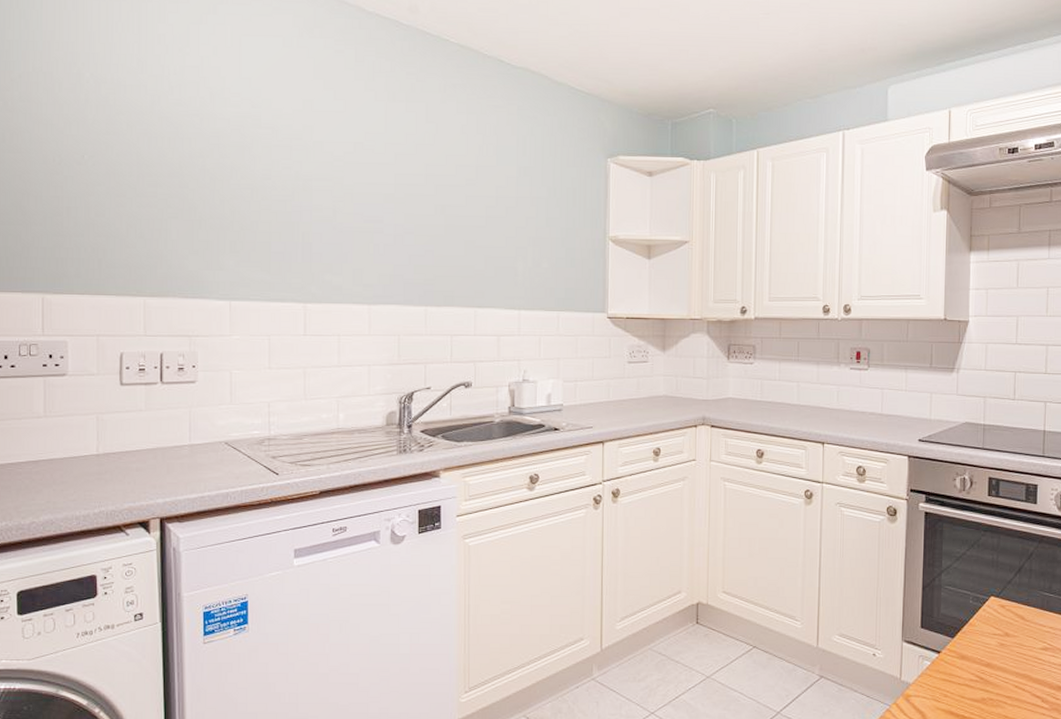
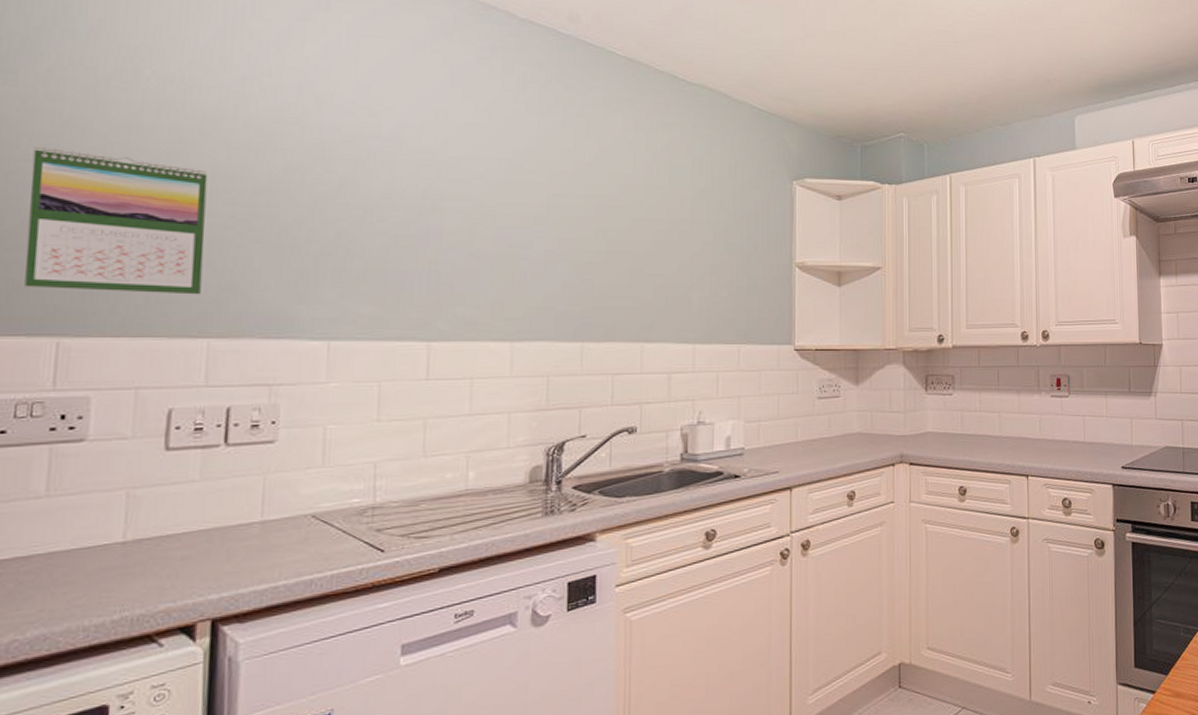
calendar: none [15,139,137,261] -> present [24,146,208,295]

